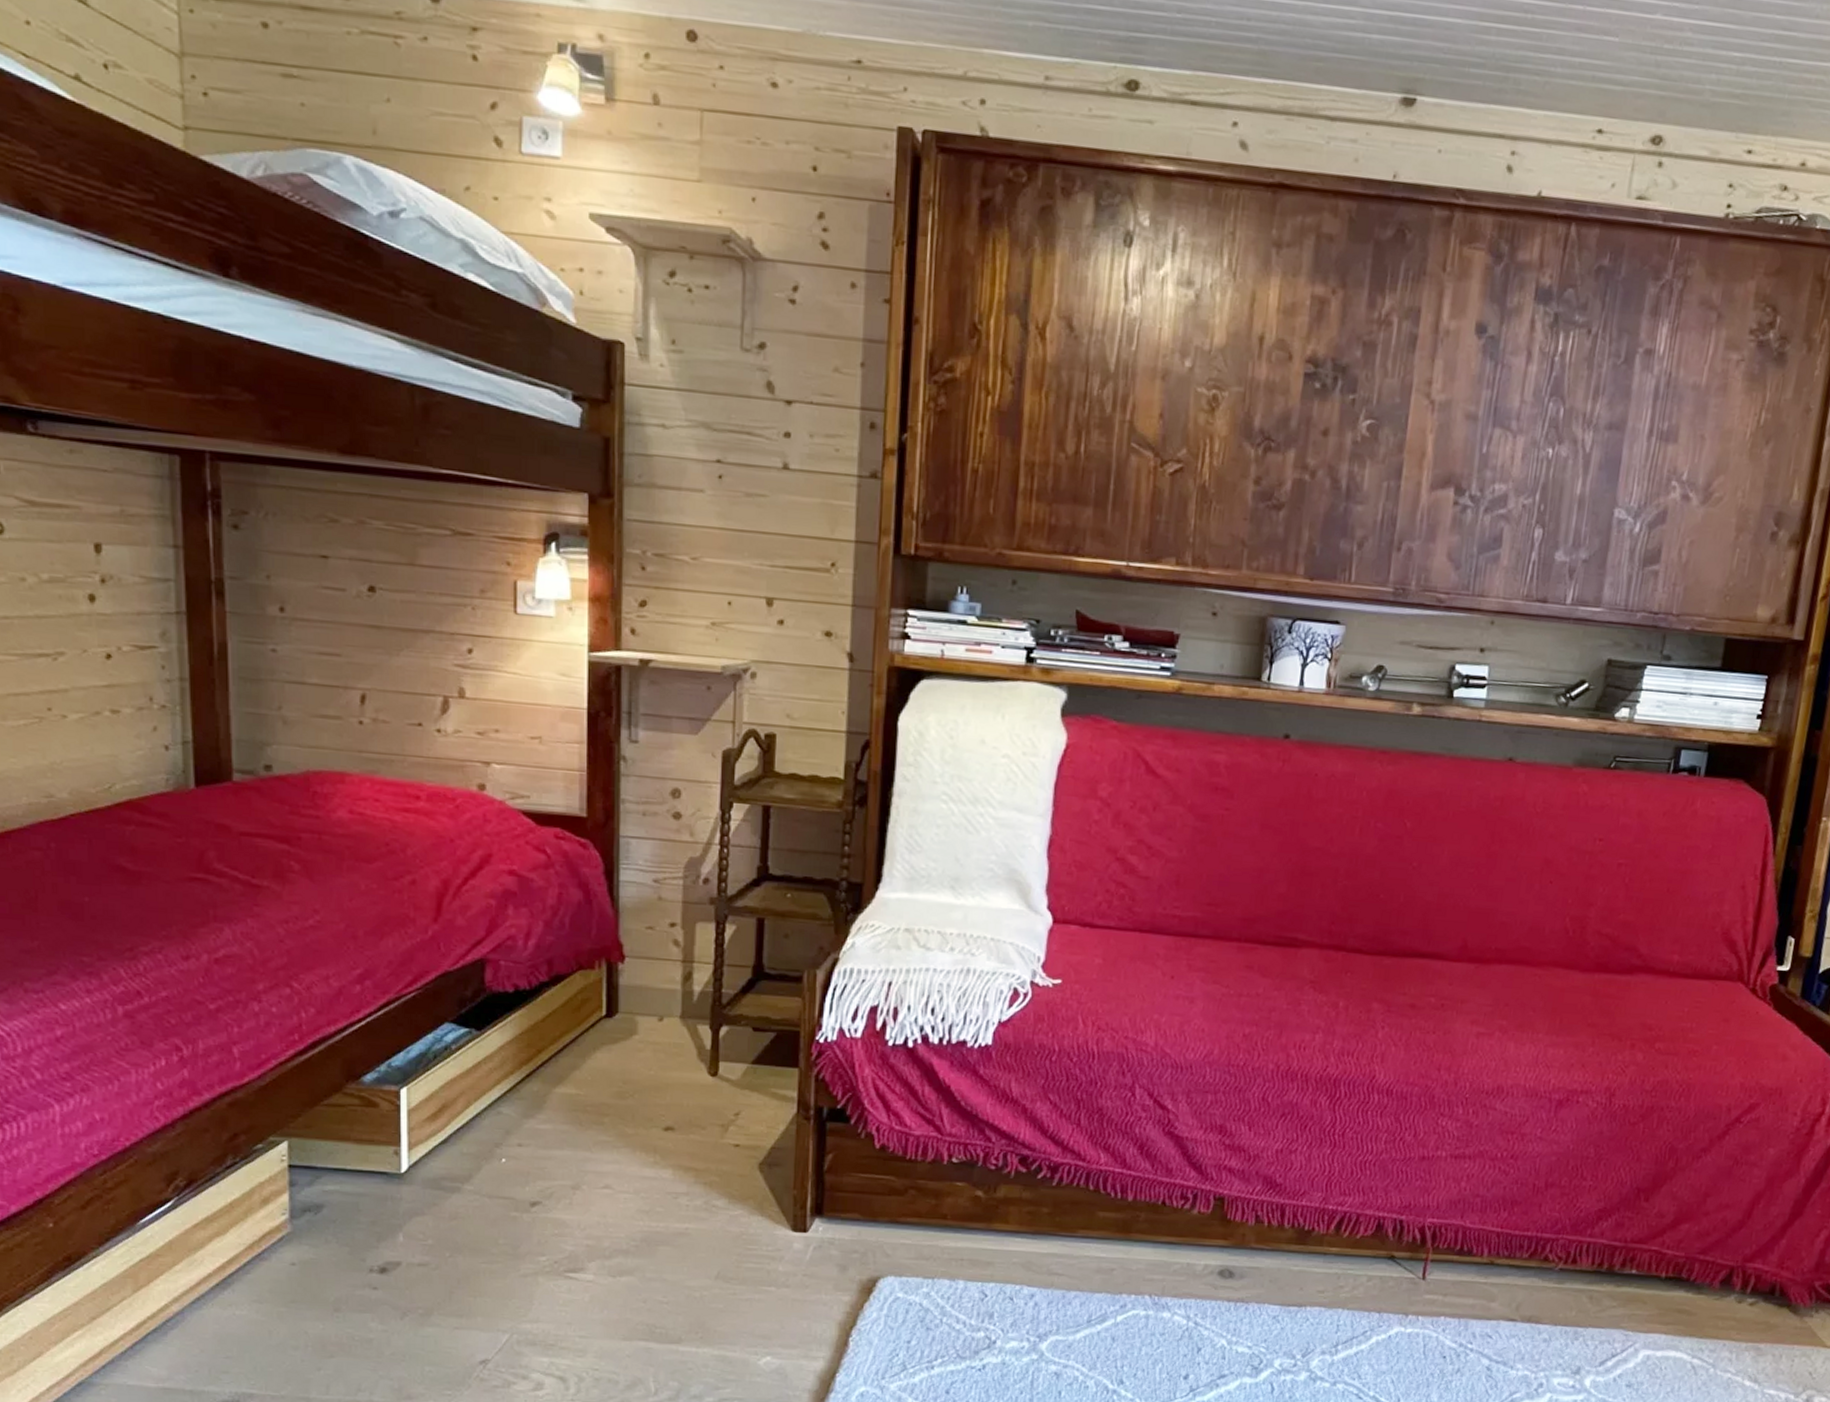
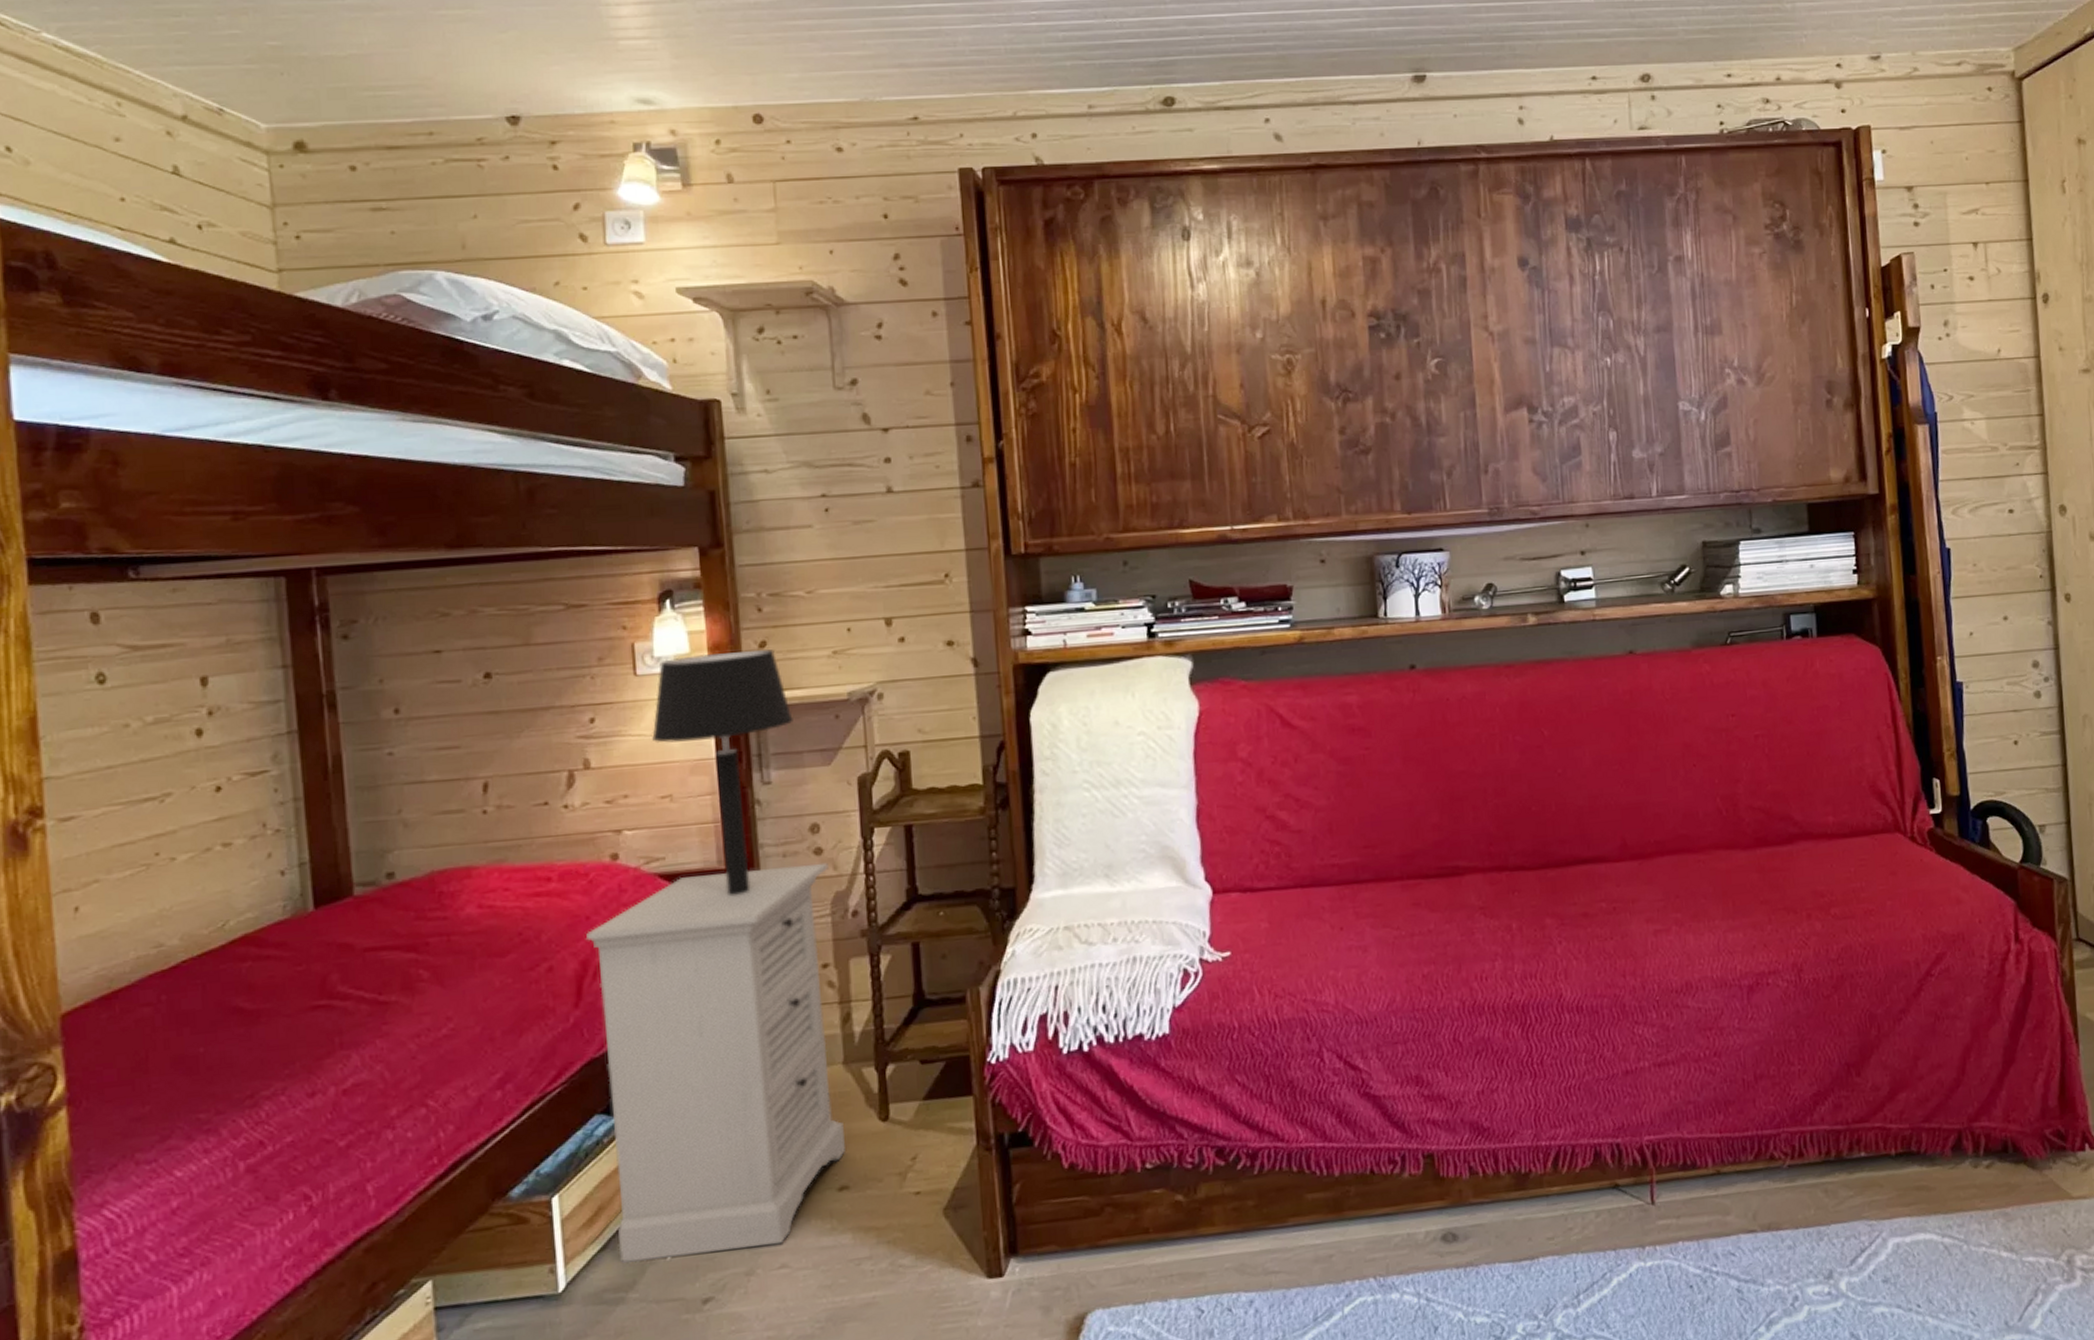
nightstand: none [448,818,685,1167] -> present [585,862,845,1264]
table lamp: none [527,602,666,844] -> present [652,649,793,895]

